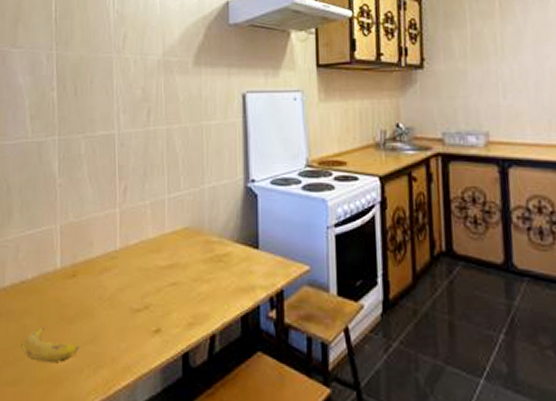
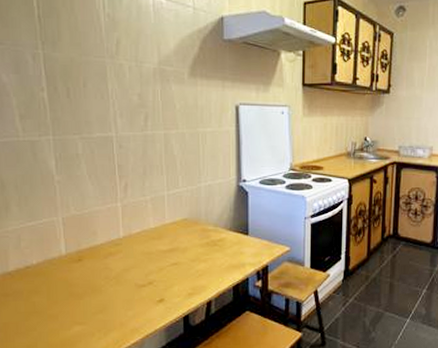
fruit: present [21,326,79,362] -> none [32,302,89,330]

